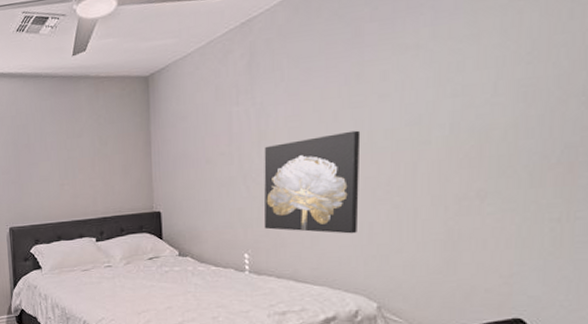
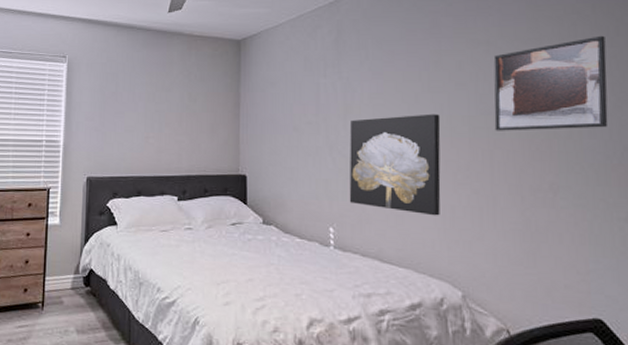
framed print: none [420,21,556,142] -> present [493,35,609,131]

